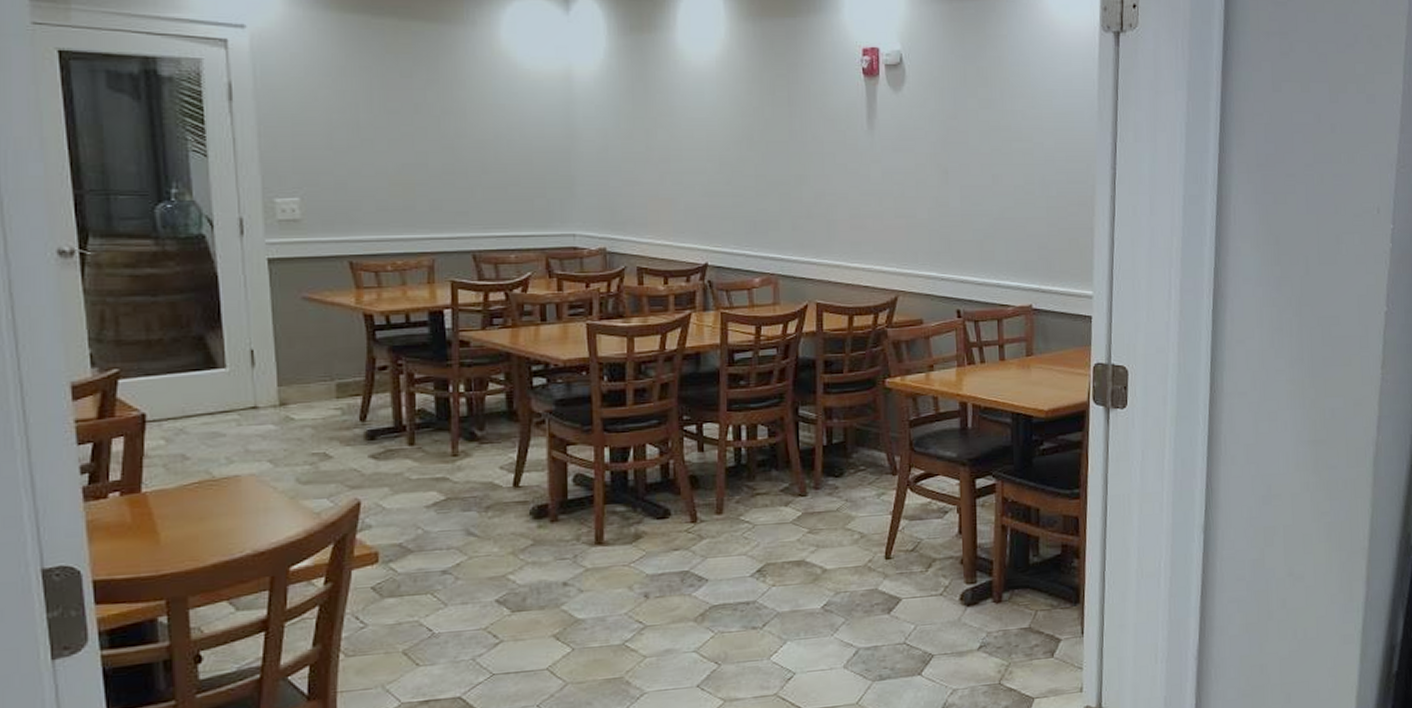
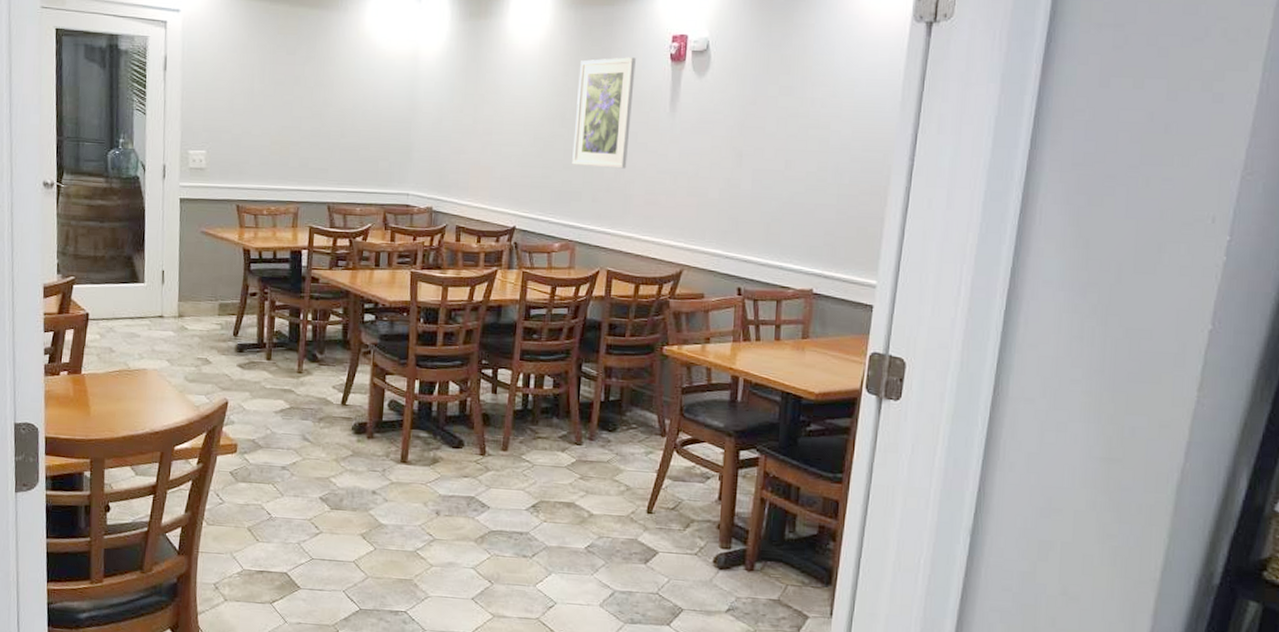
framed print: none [764,72,827,193] -> present [572,57,636,169]

